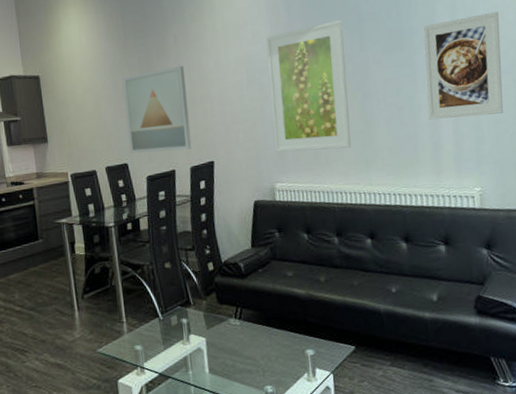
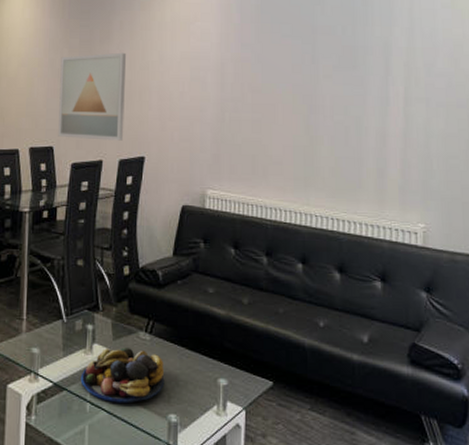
fruit bowl: none [182,334,258,383] -> present [80,348,165,404]
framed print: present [266,20,352,152] -> none [211,29,296,163]
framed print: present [423,11,504,120] -> none [375,42,458,148]

